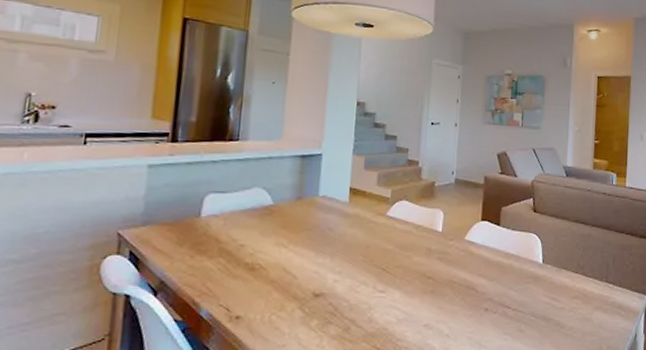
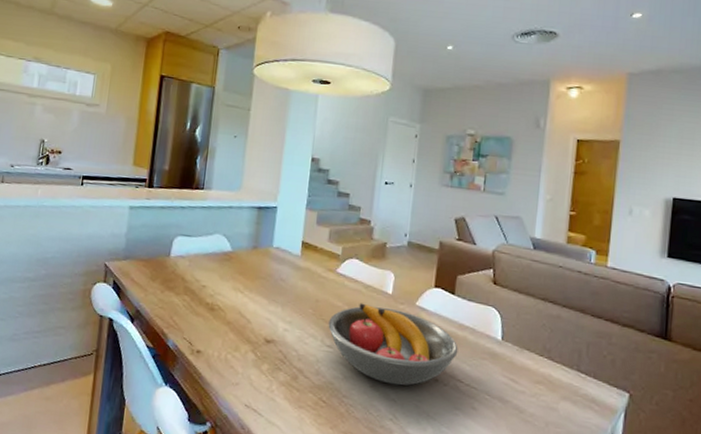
fruit bowl: none [379,243,505,321] -> present [328,303,458,386]

